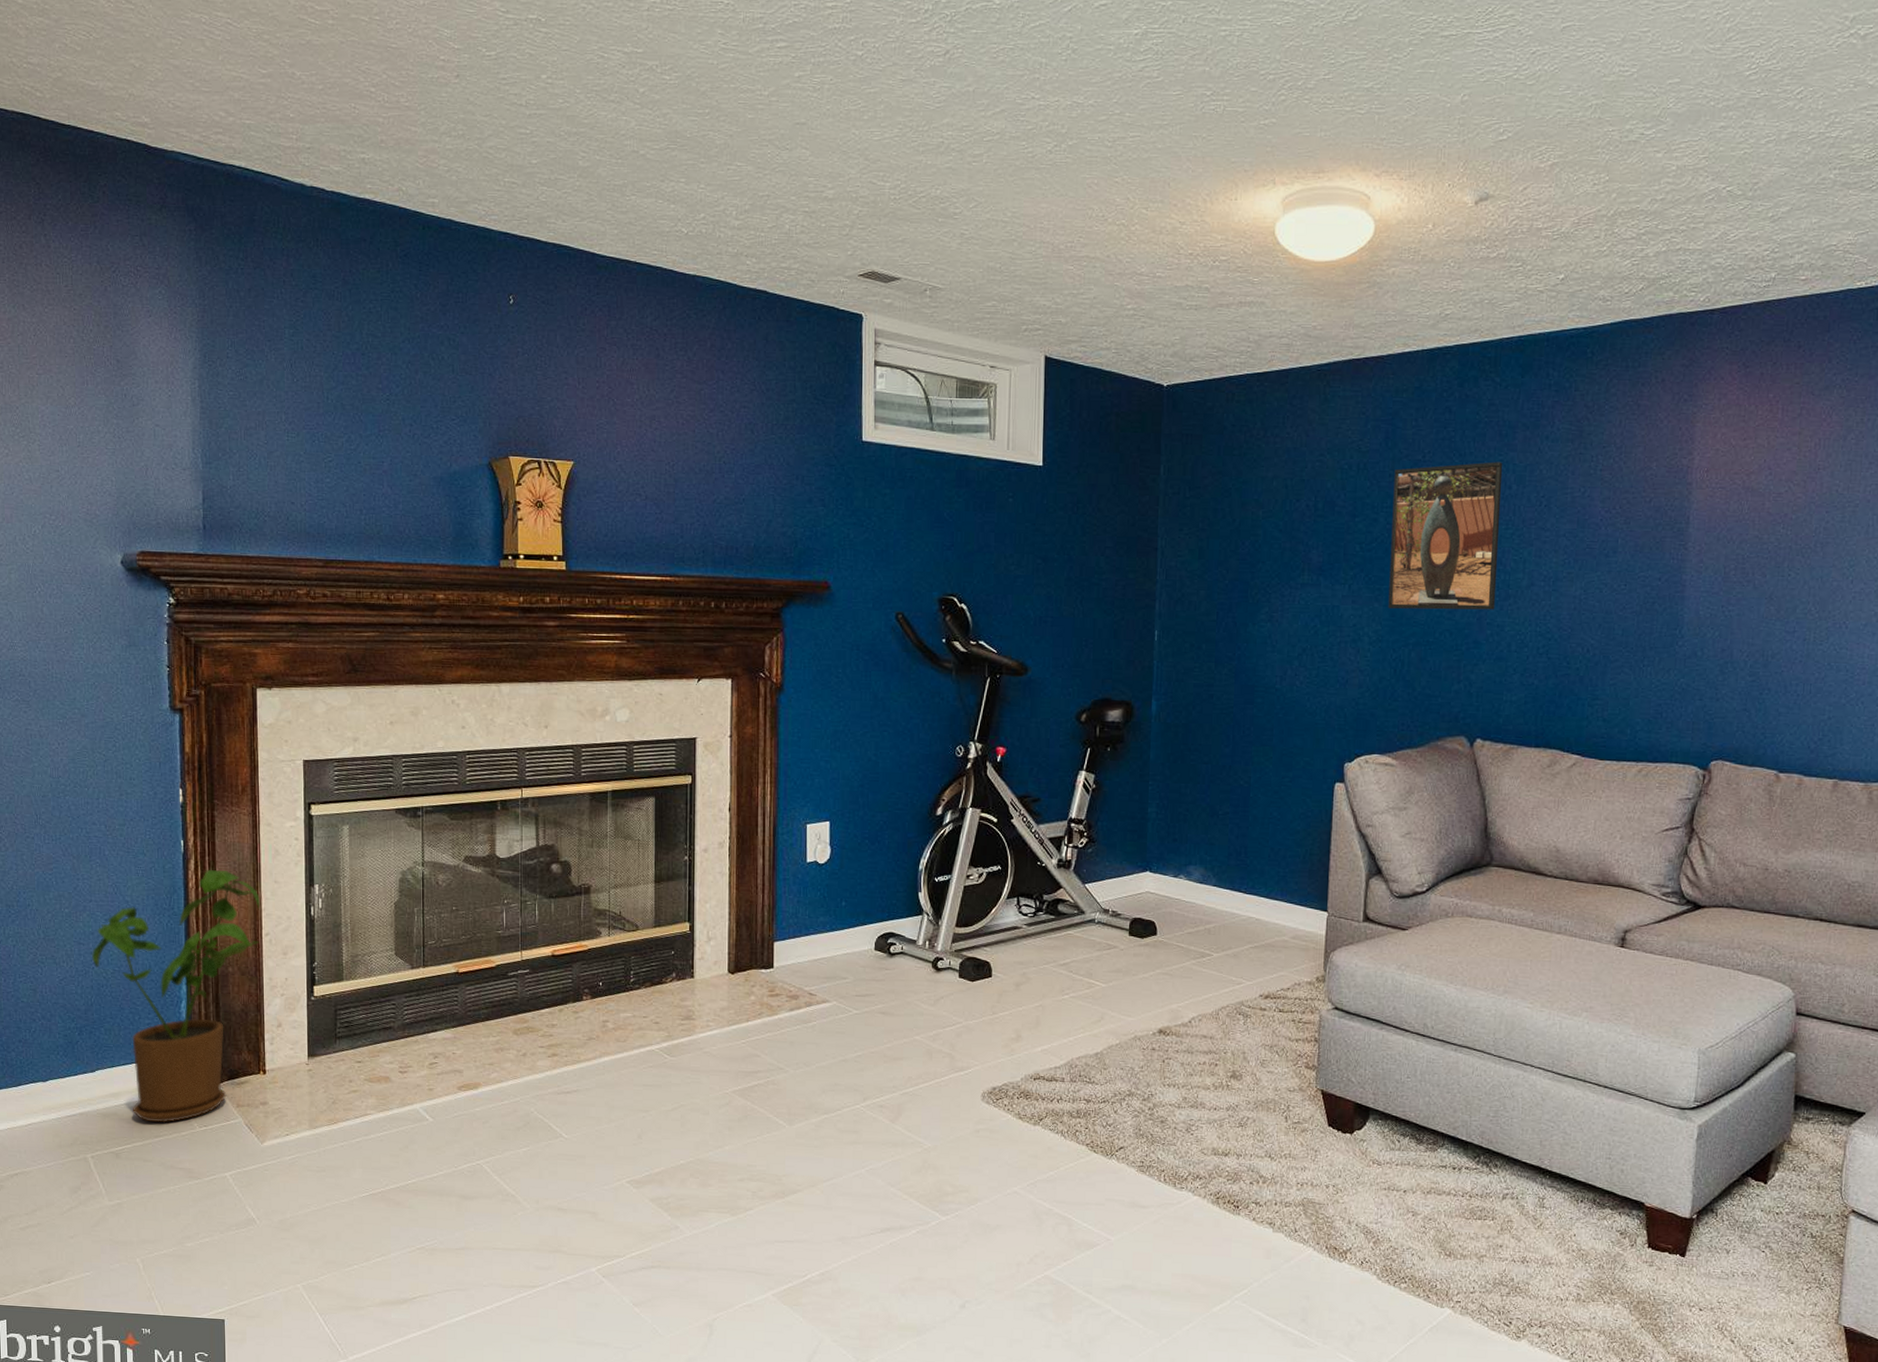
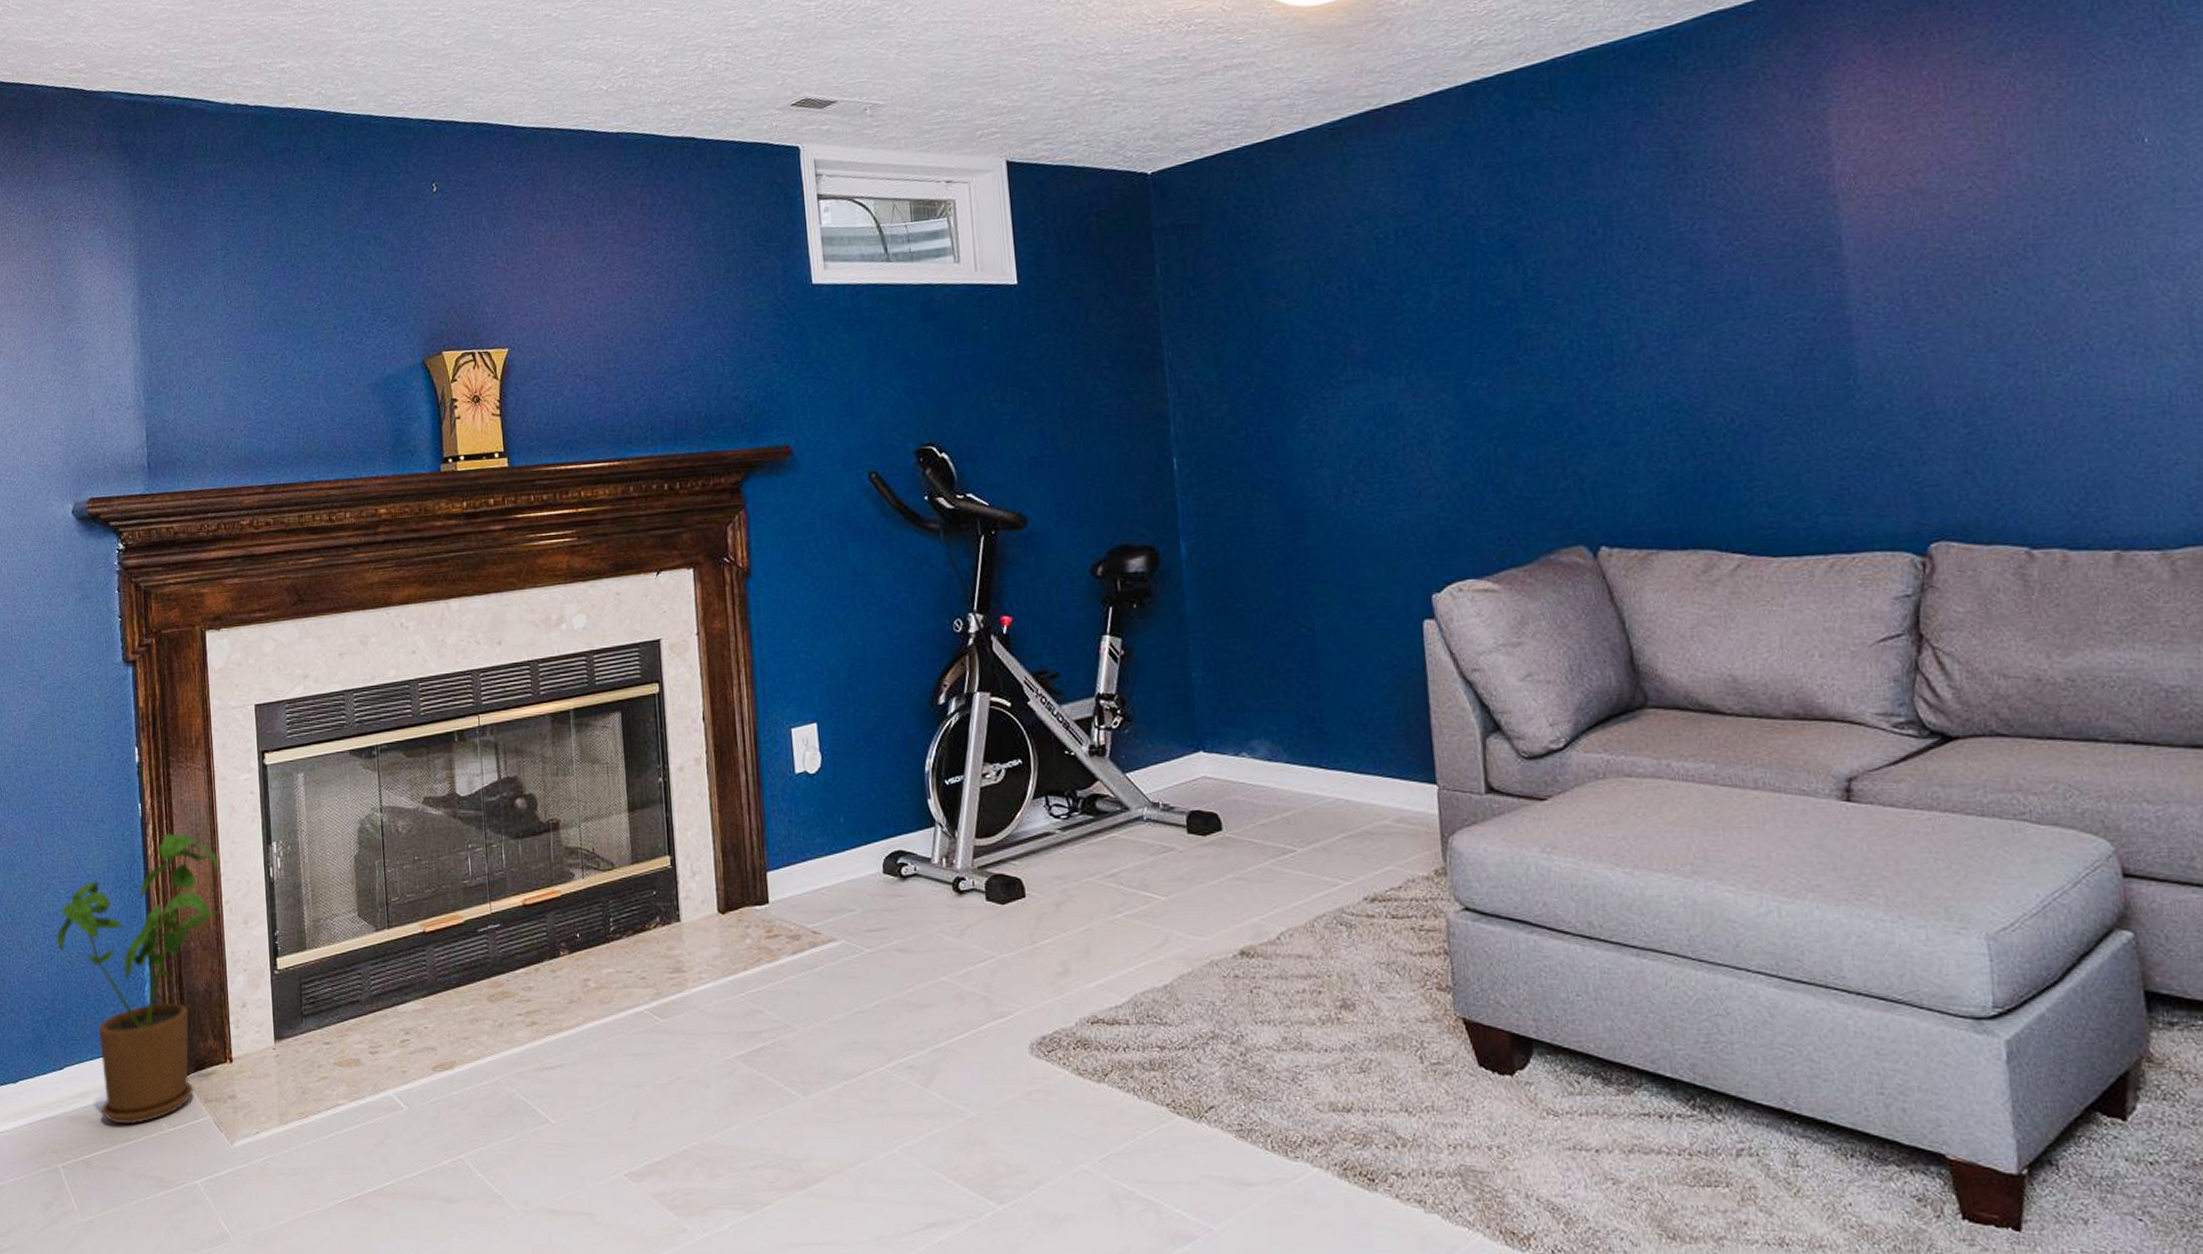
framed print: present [1388,462,1503,610] -> none [1442,203,1599,398]

